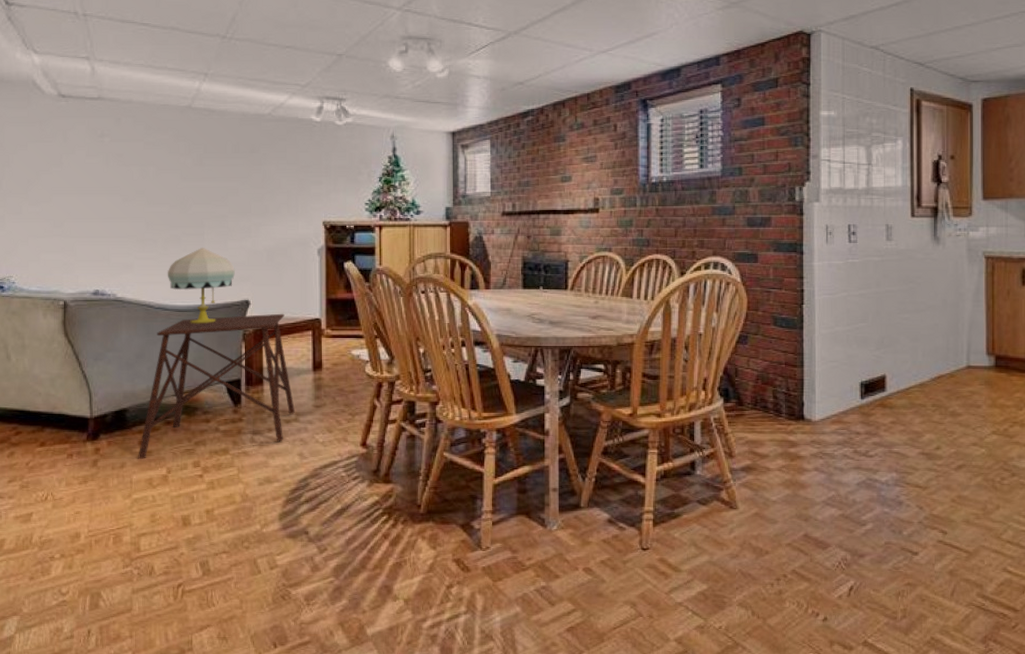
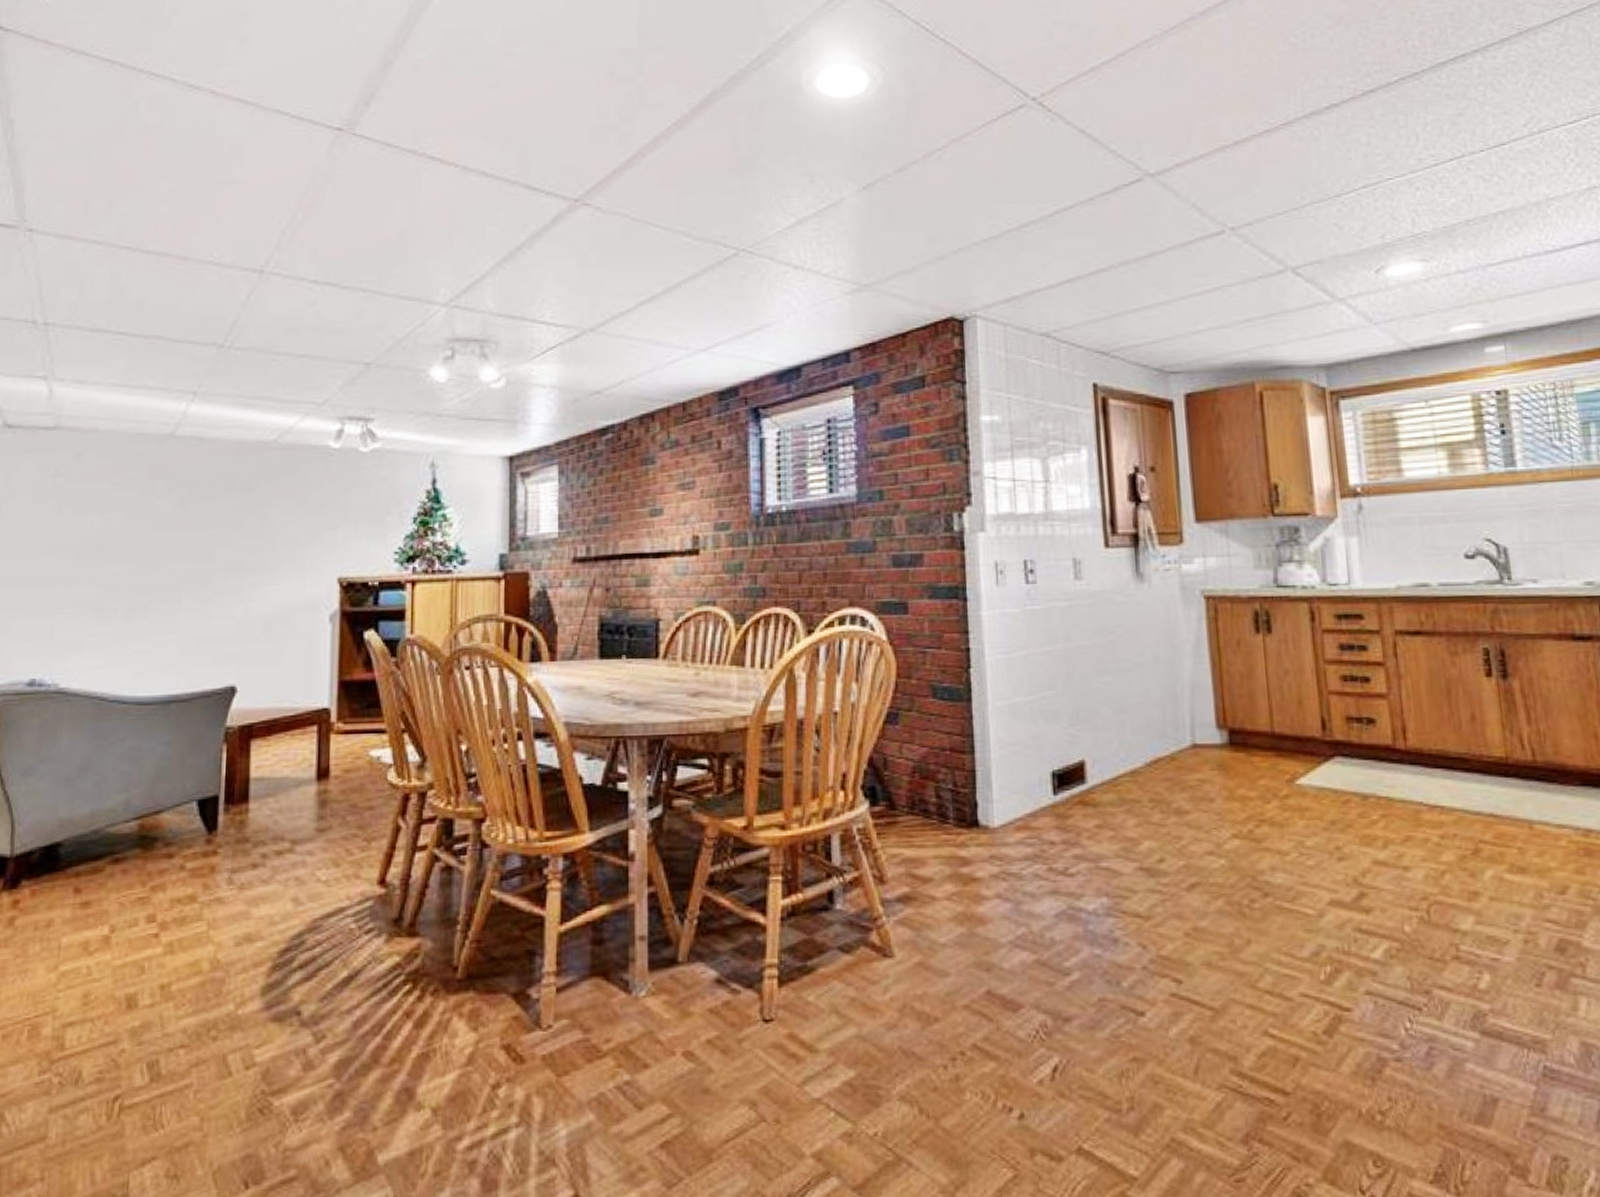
side table: present [138,313,295,459] -> none [71,702,290,914]
table lamp: present [167,248,235,324] -> none [128,618,219,721]

